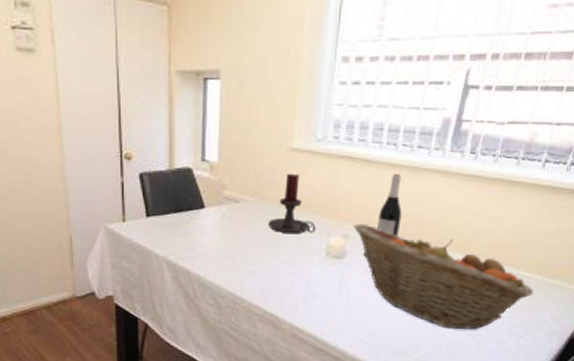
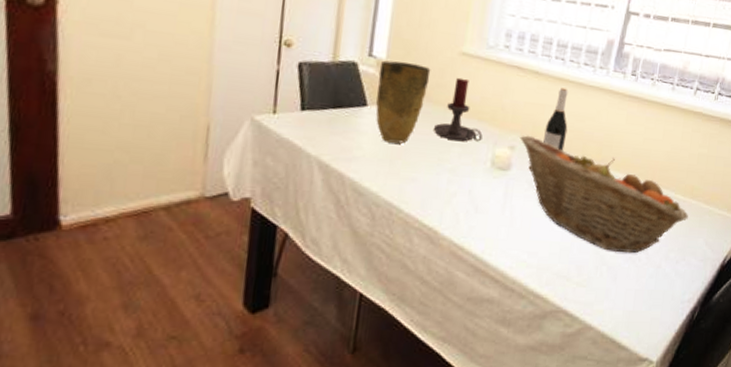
vase: none [212,163,262,240] -> present [375,60,431,144]

